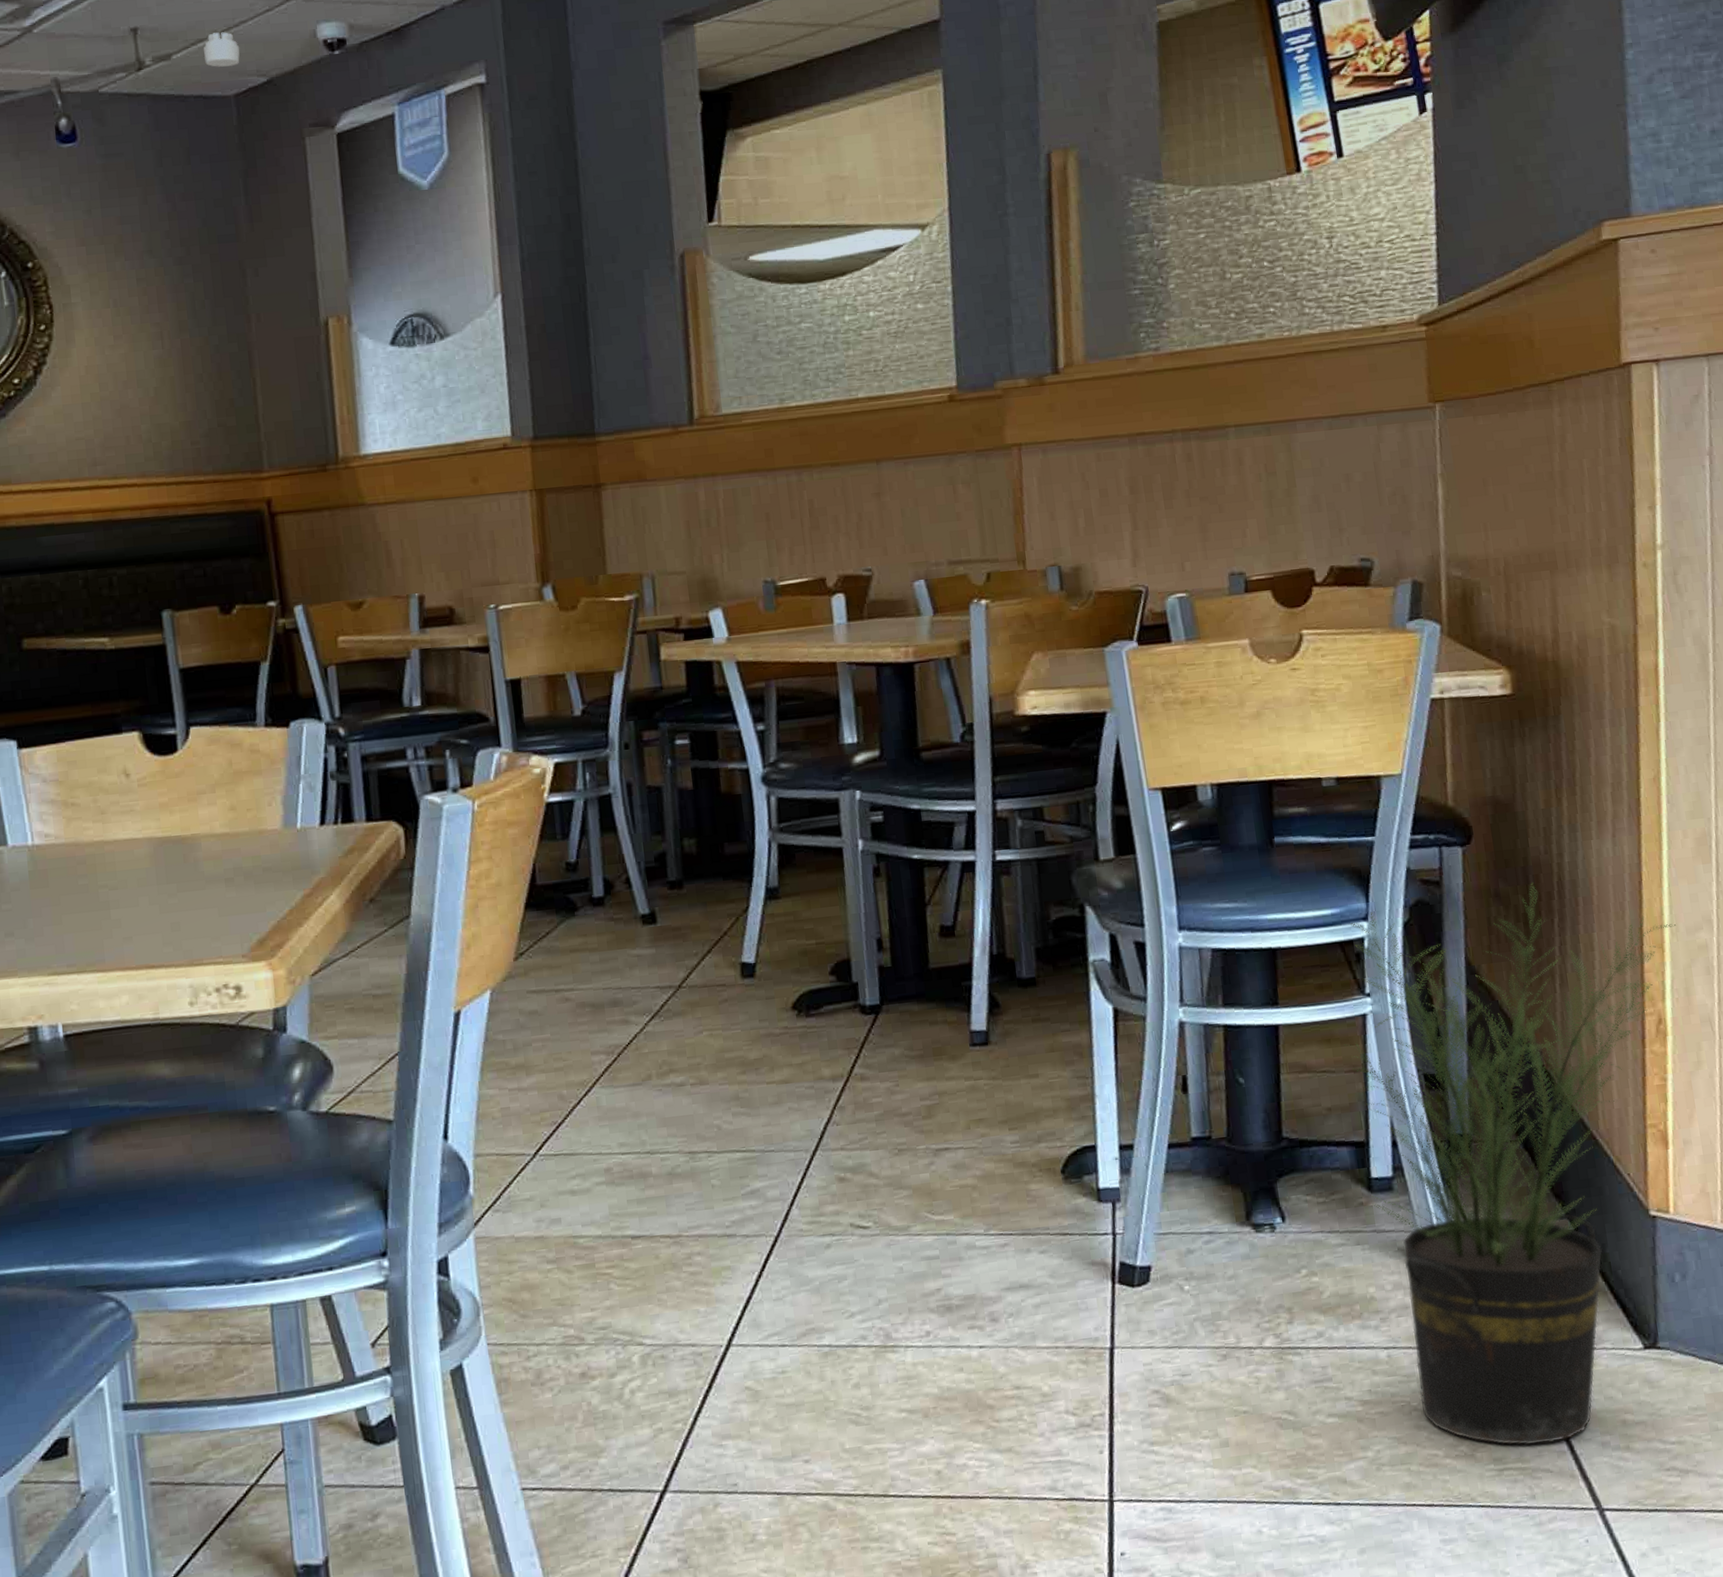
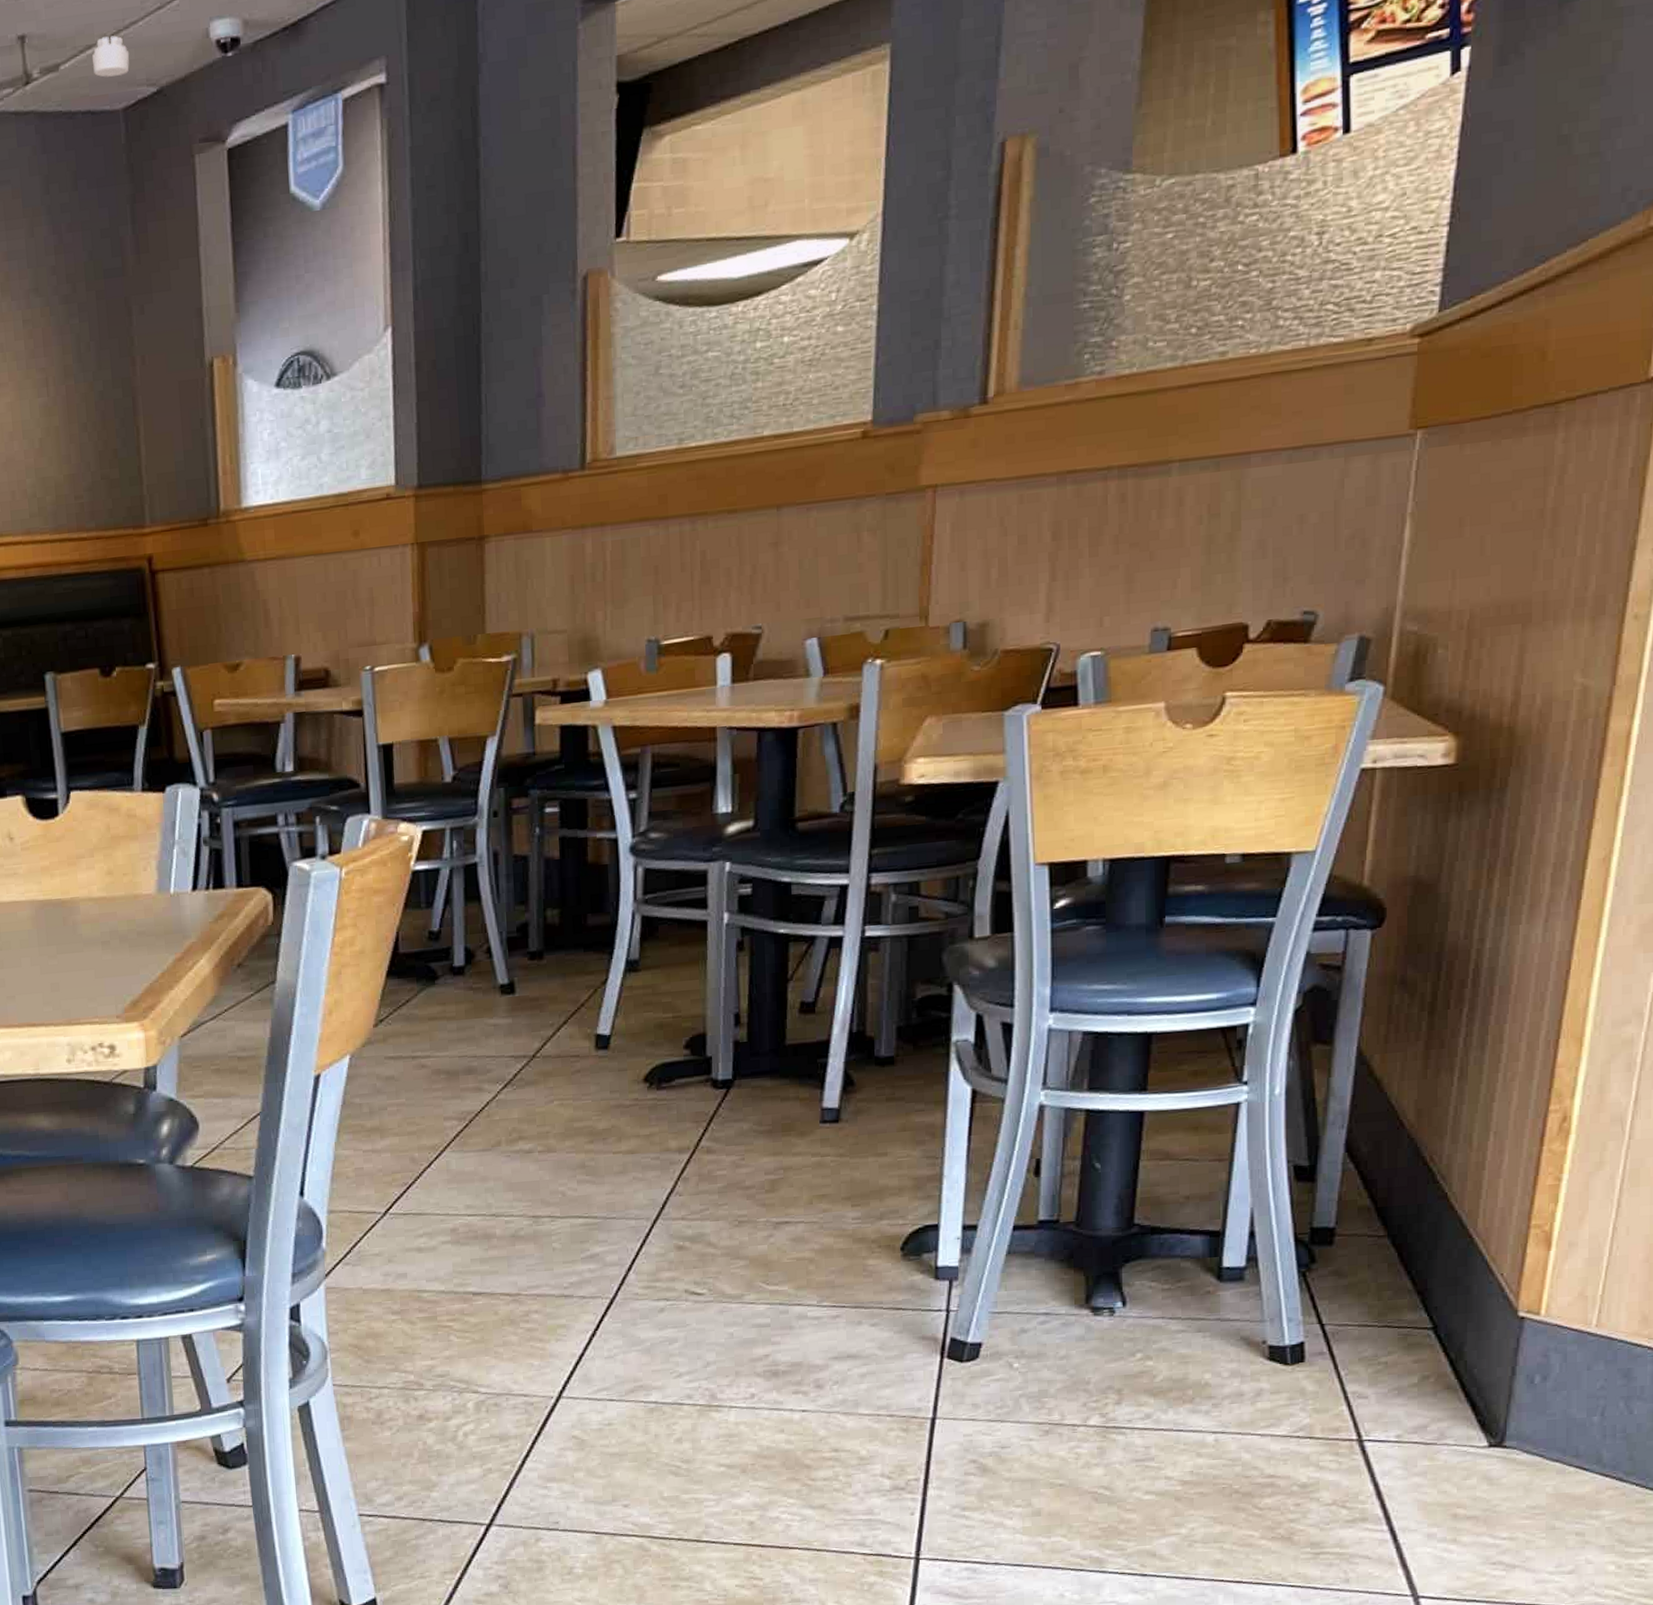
potted plant: present [1344,883,1676,1446] -> none [1212,969,1601,1532]

